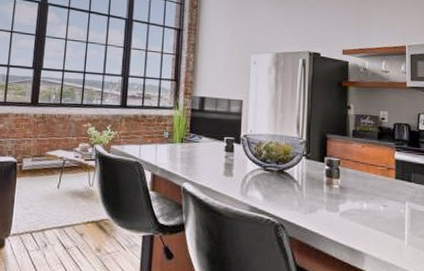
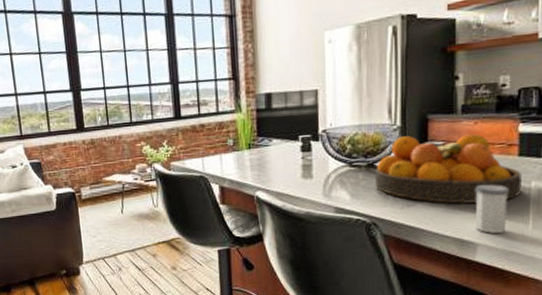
fruit bowl: none [284,149,398,216] -> present [376,134,522,204]
salt shaker: none [363,201,389,246] -> present [475,185,509,233]

